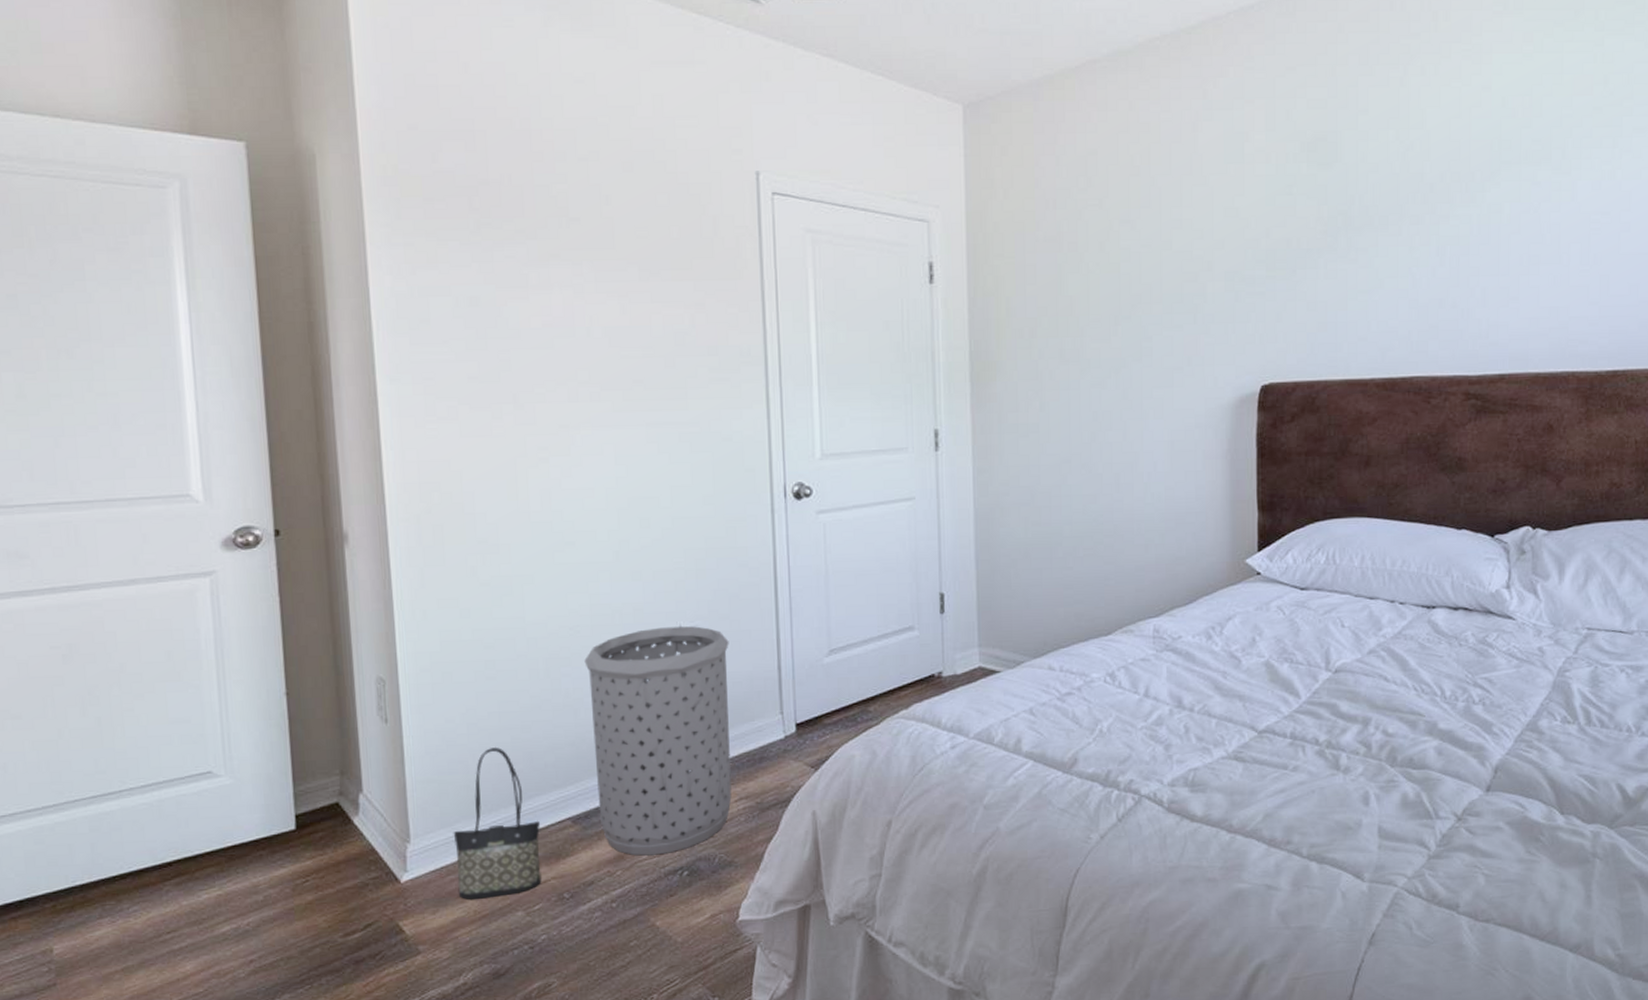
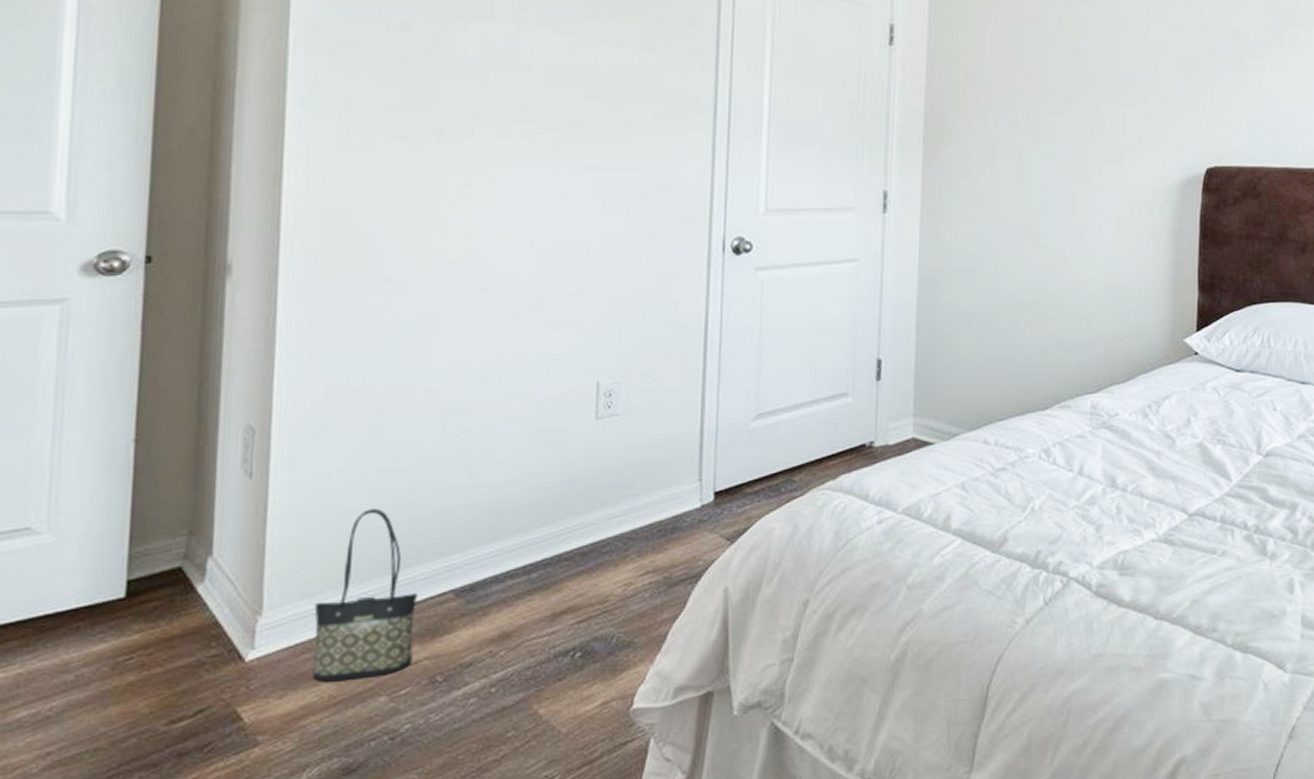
laundry basket: present [584,626,732,856] -> none [486,383,650,634]

